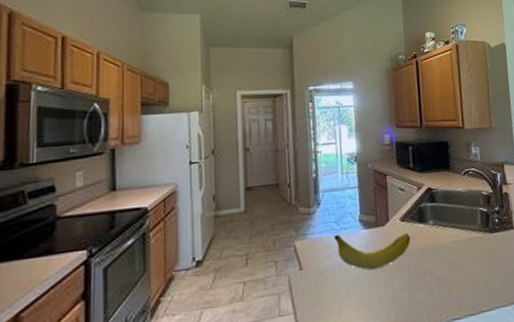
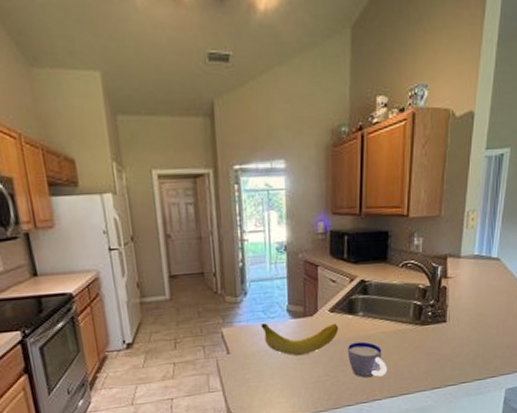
cup: none [420,252,464,293] -> present [347,341,388,378]

